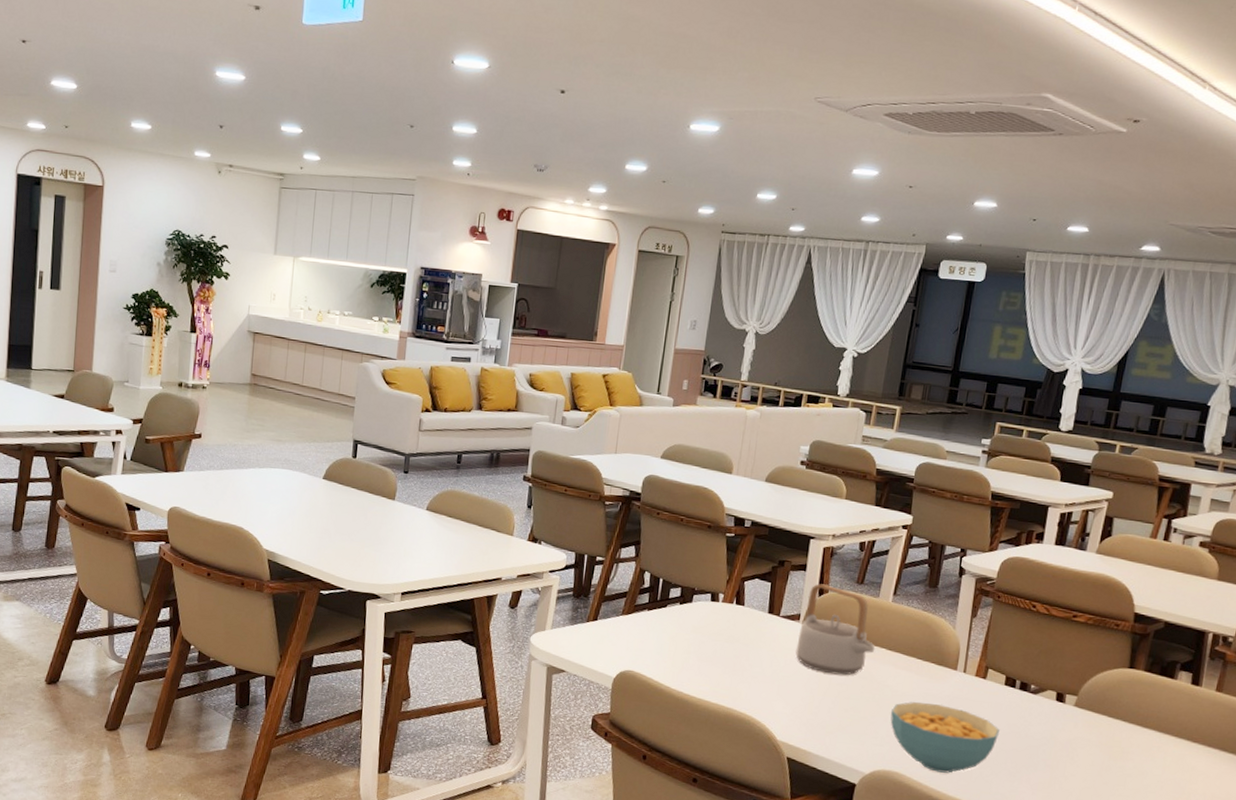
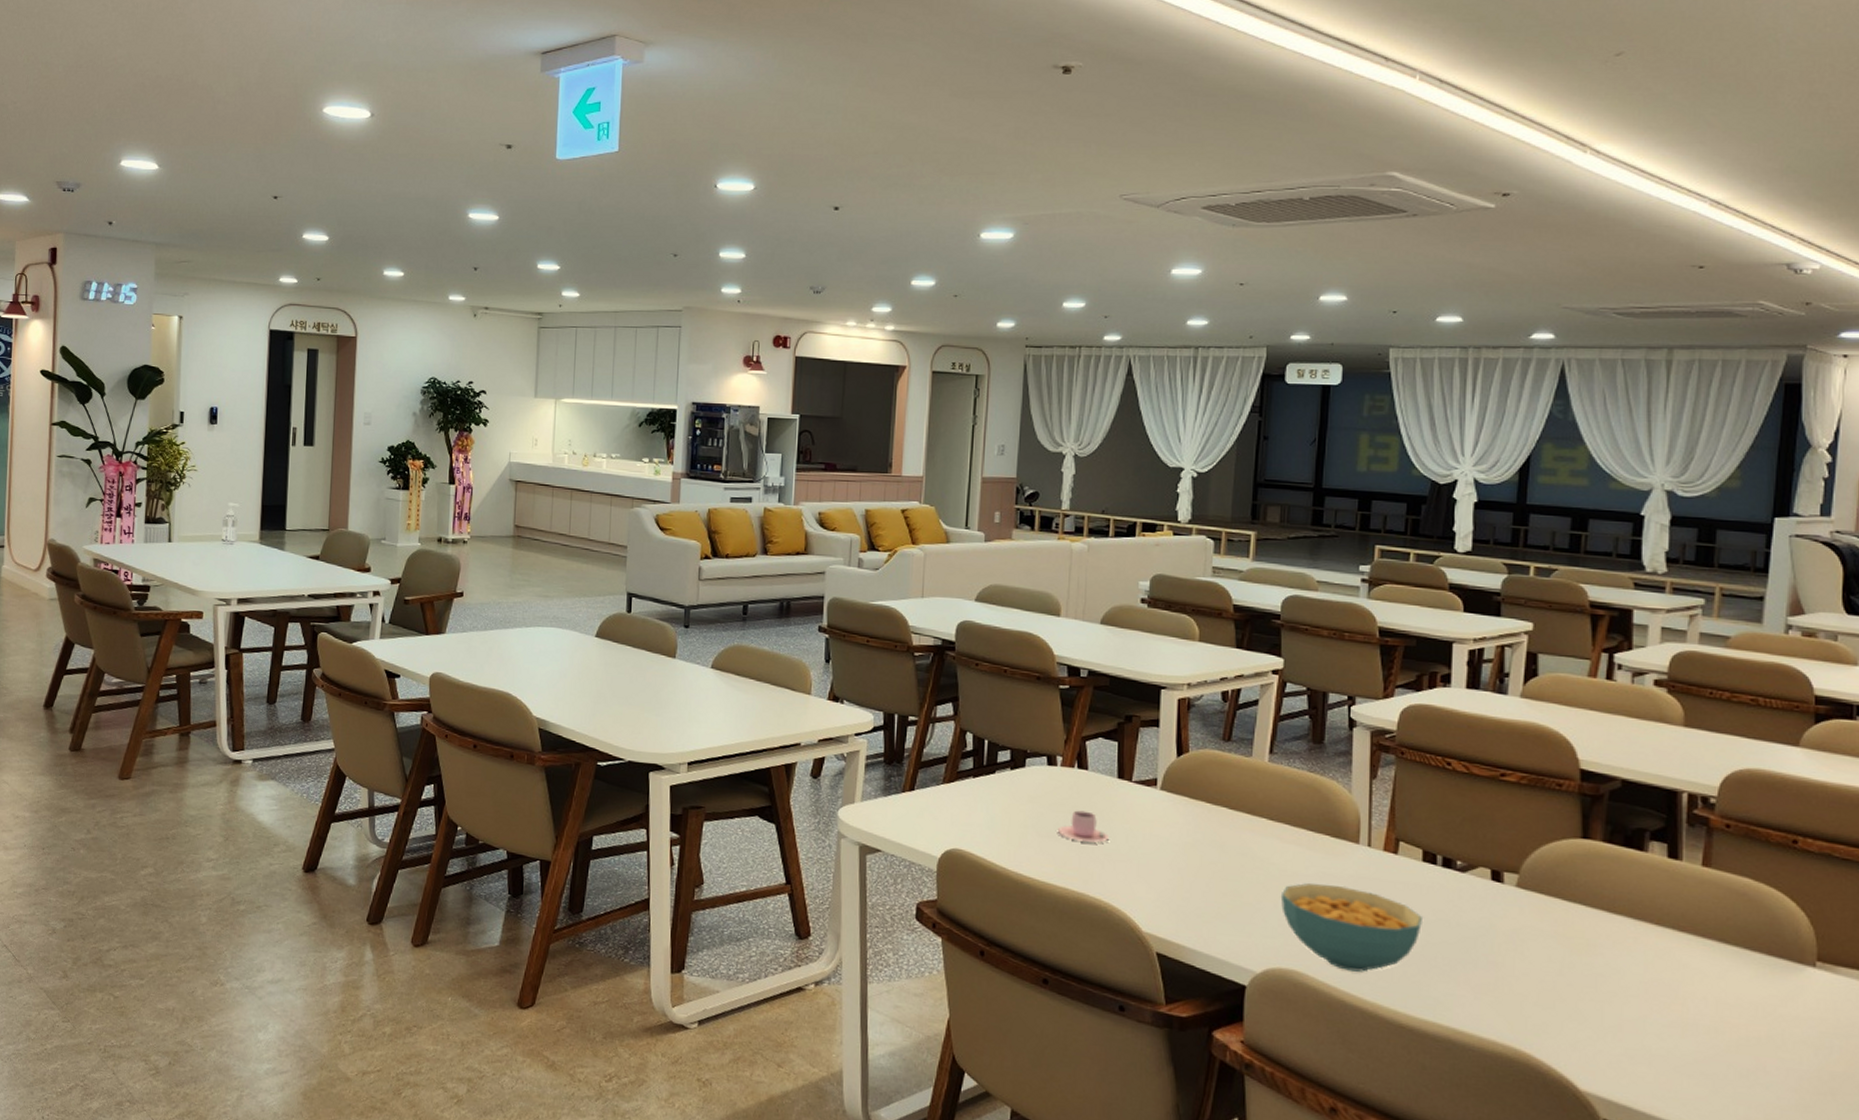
teacup: none [715,639,757,667] -> present [1058,810,1109,843]
teapot: present [796,584,875,675] -> none [1155,742,1254,852]

